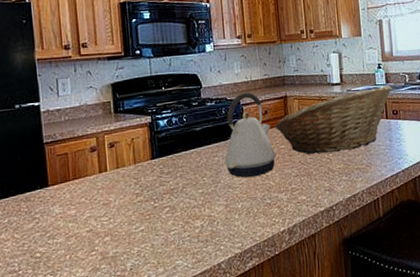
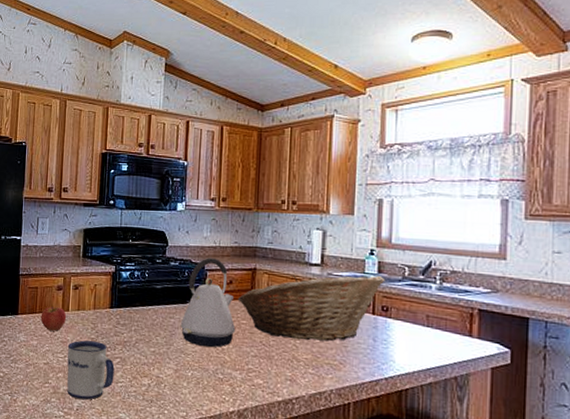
apple: none [75,169,106,196] -> present [40,306,67,331]
mug: none [111,195,166,259] -> present [67,340,115,400]

